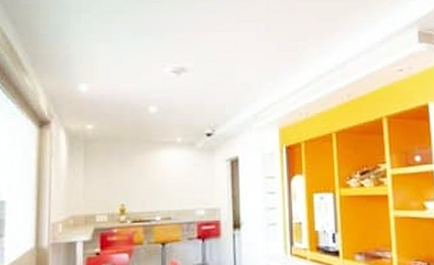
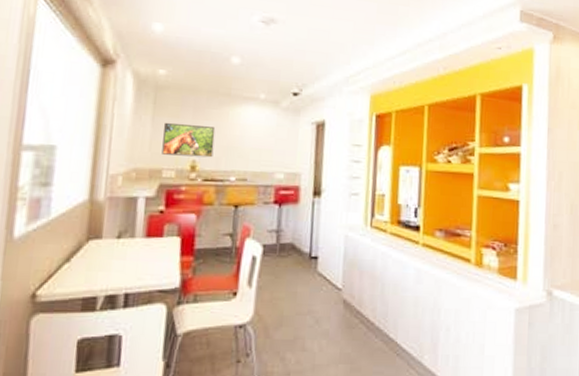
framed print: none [94,171,140,201] -> present [162,122,216,158]

